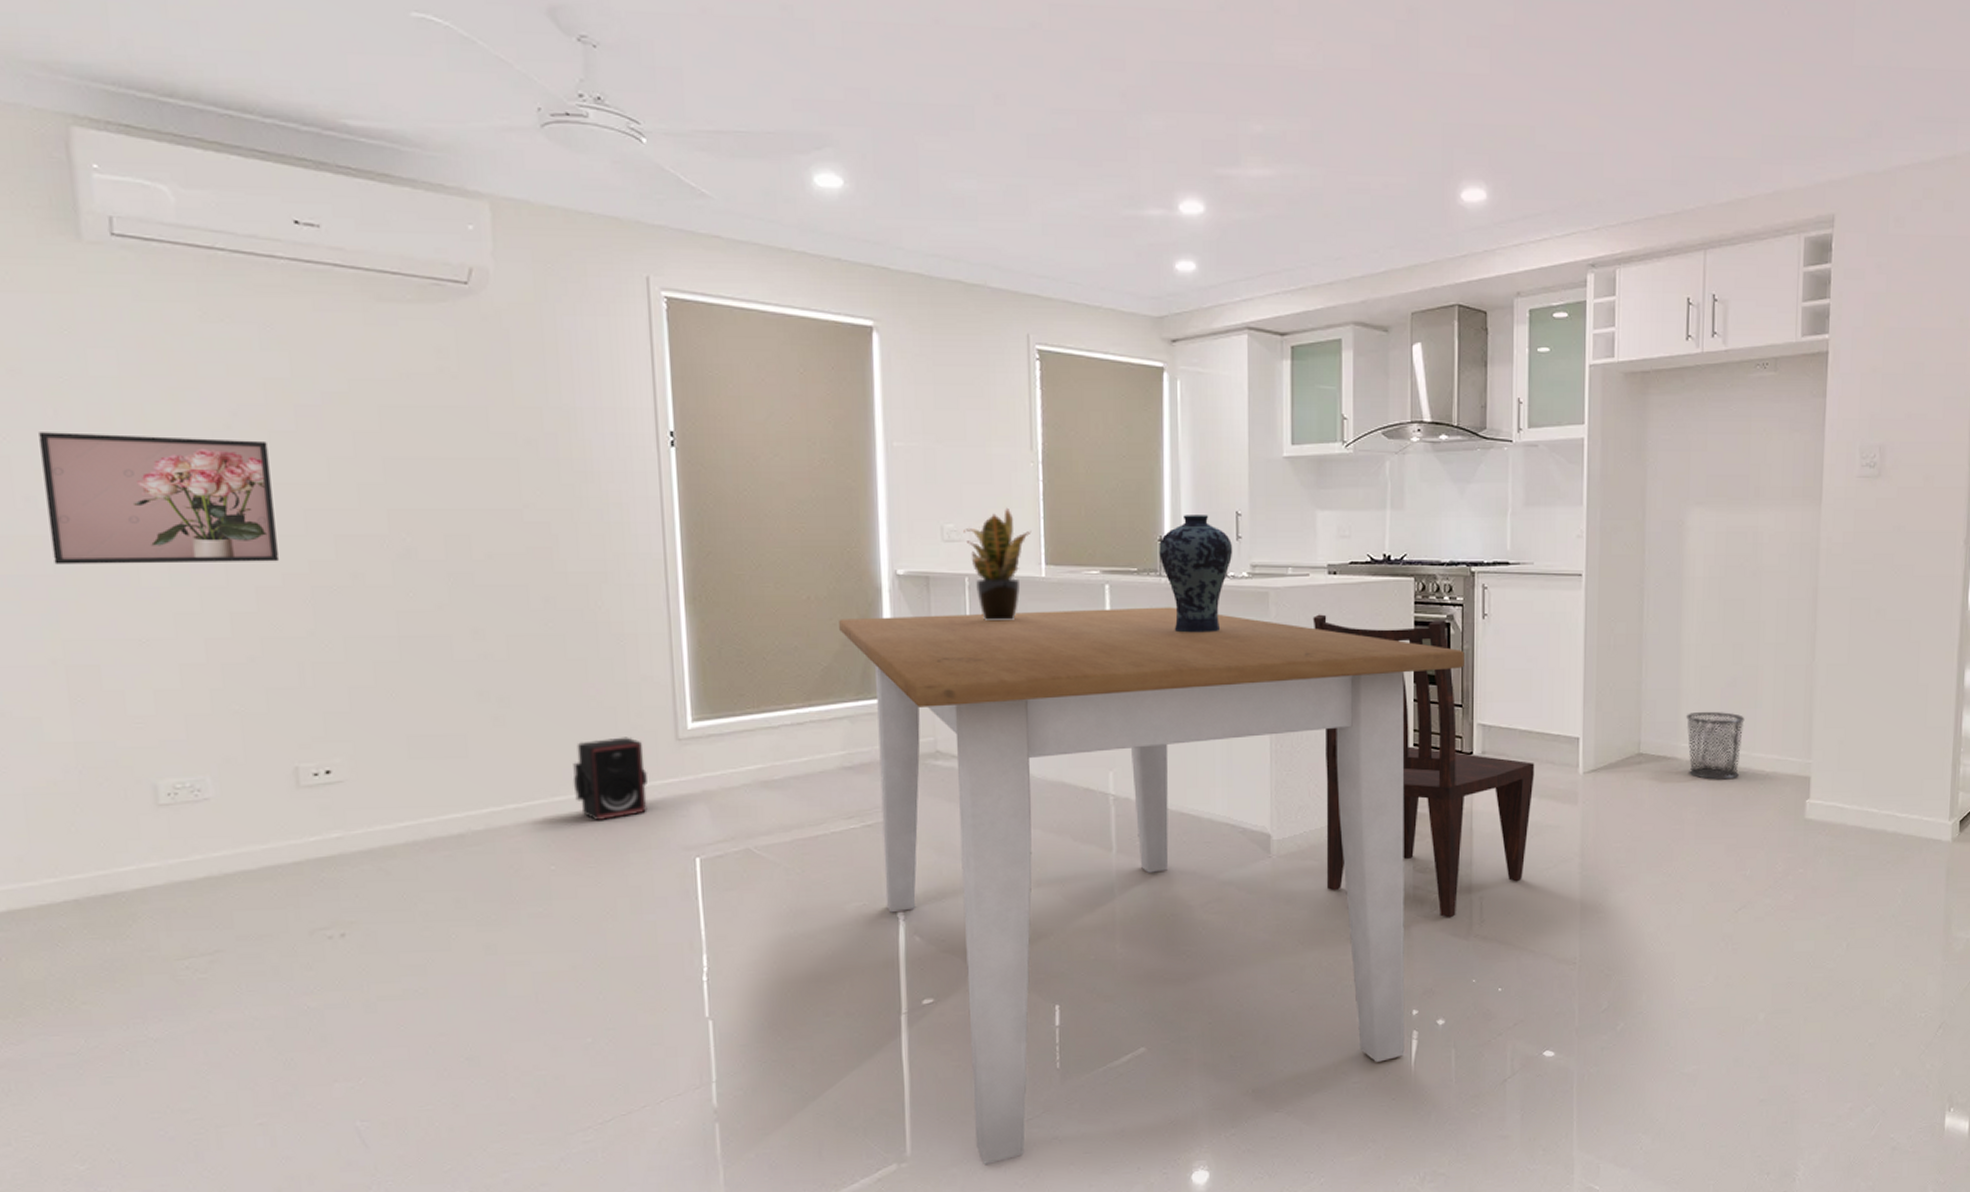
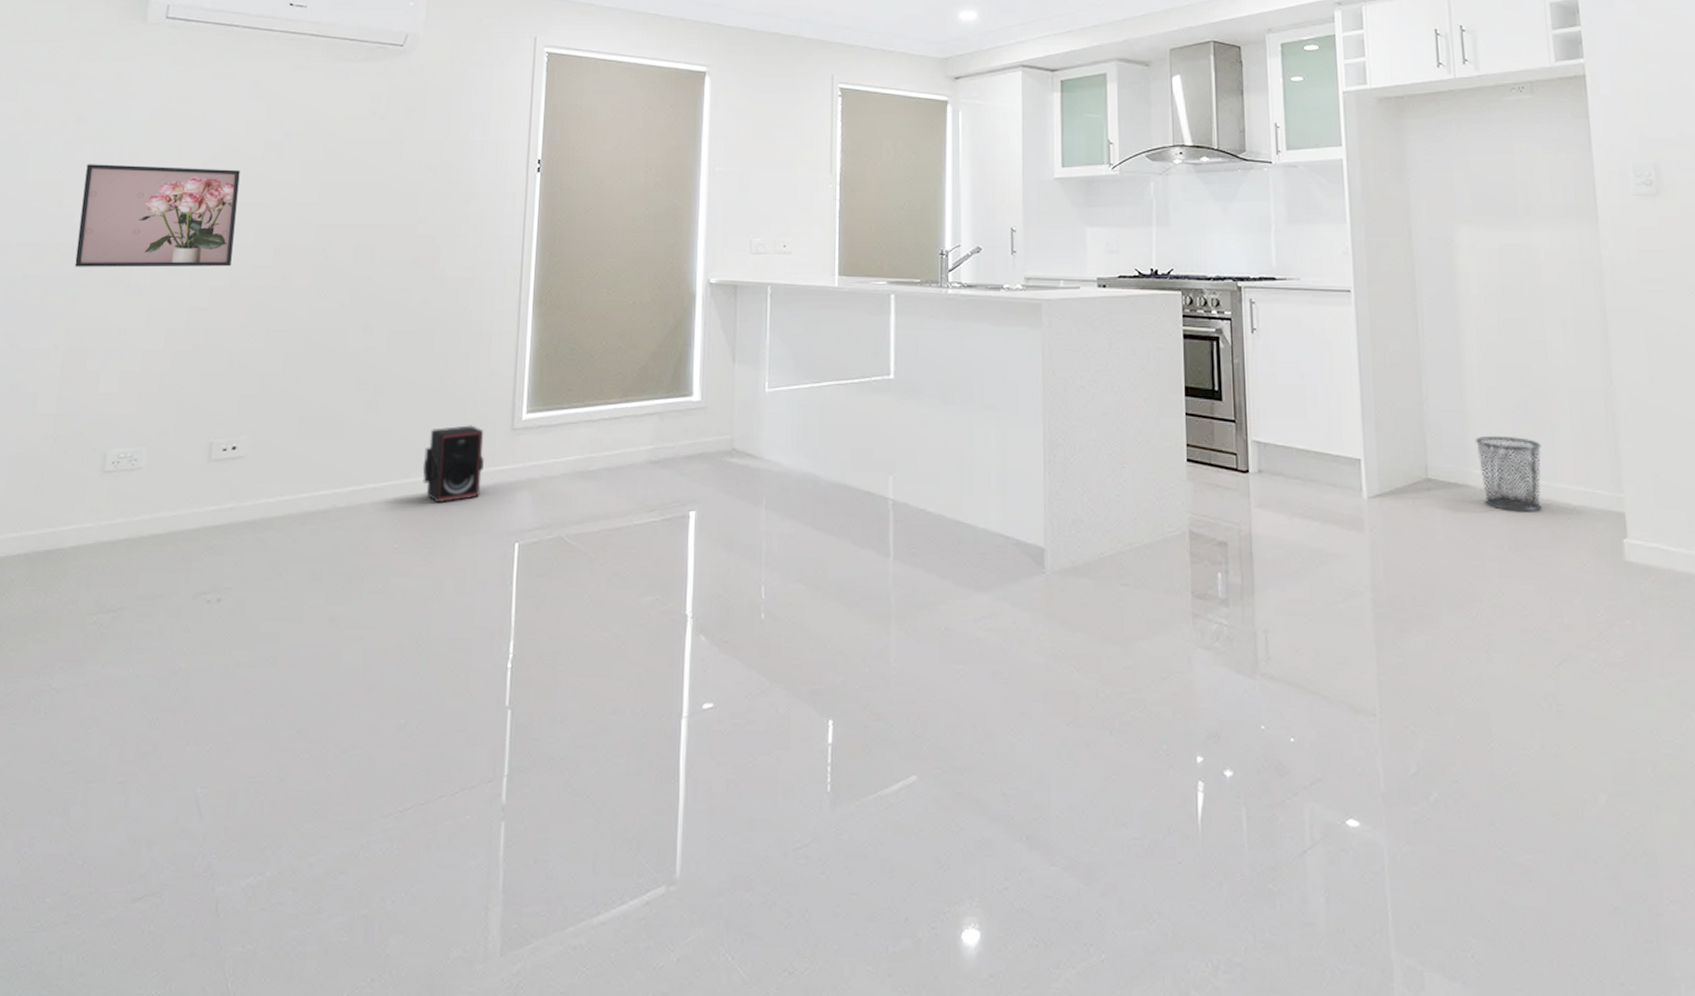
table: present [839,607,1464,1166] -> none [657,316,1235,898]
potted plant: present [964,507,1032,622] -> none [769,224,828,327]
vase: present [1159,515,1233,633] -> none [940,231,1008,342]
dining chair: present [1313,614,1535,918] -> none [1084,325,1316,652]

